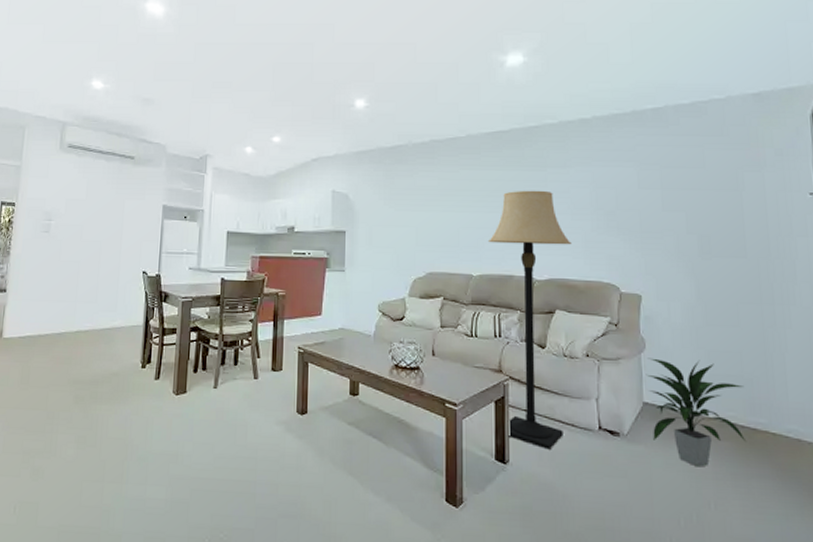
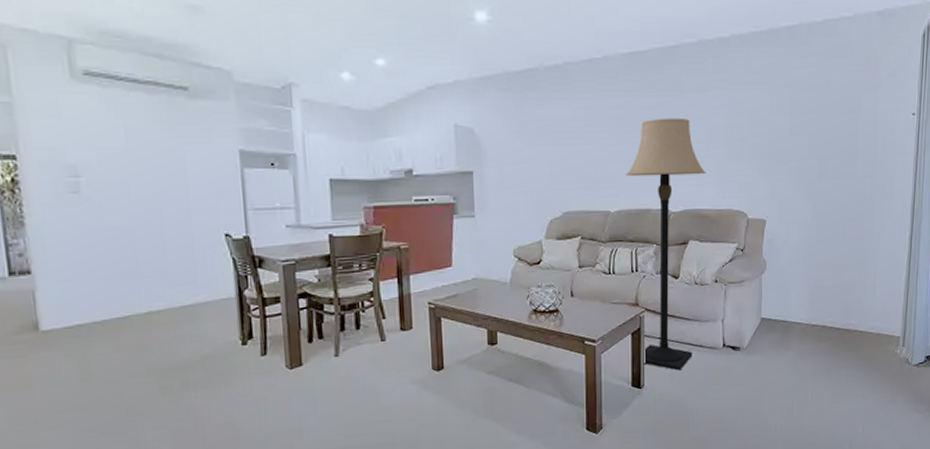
indoor plant: present [646,358,747,467] -> none [765,275,843,367]

